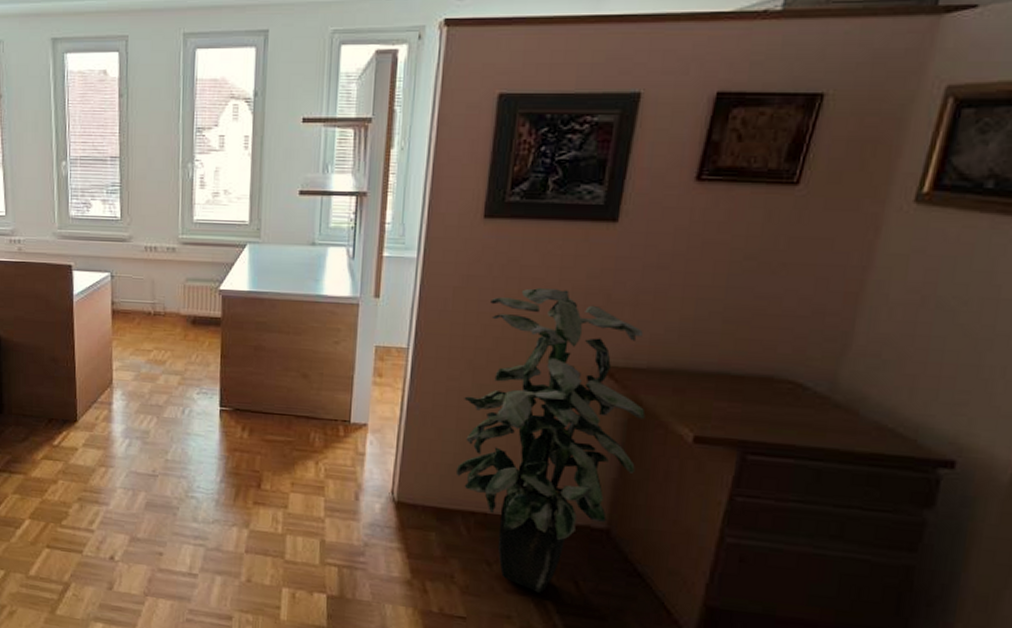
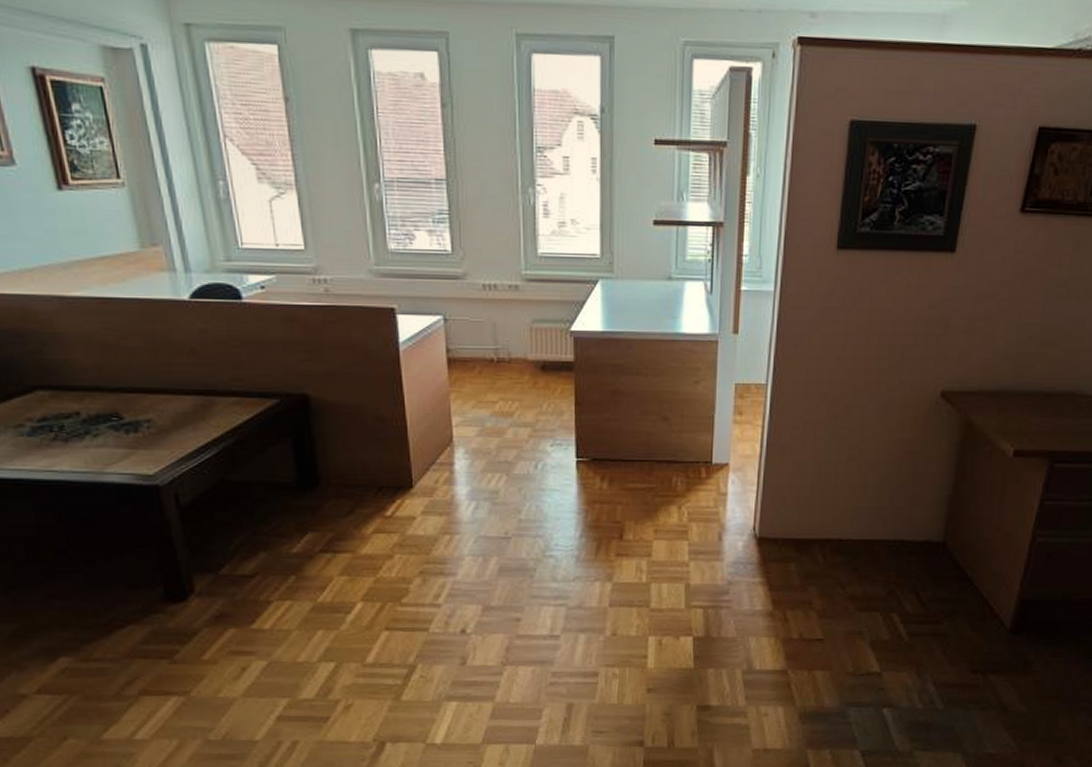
indoor plant: present [455,287,646,593] -> none [812,317,976,607]

